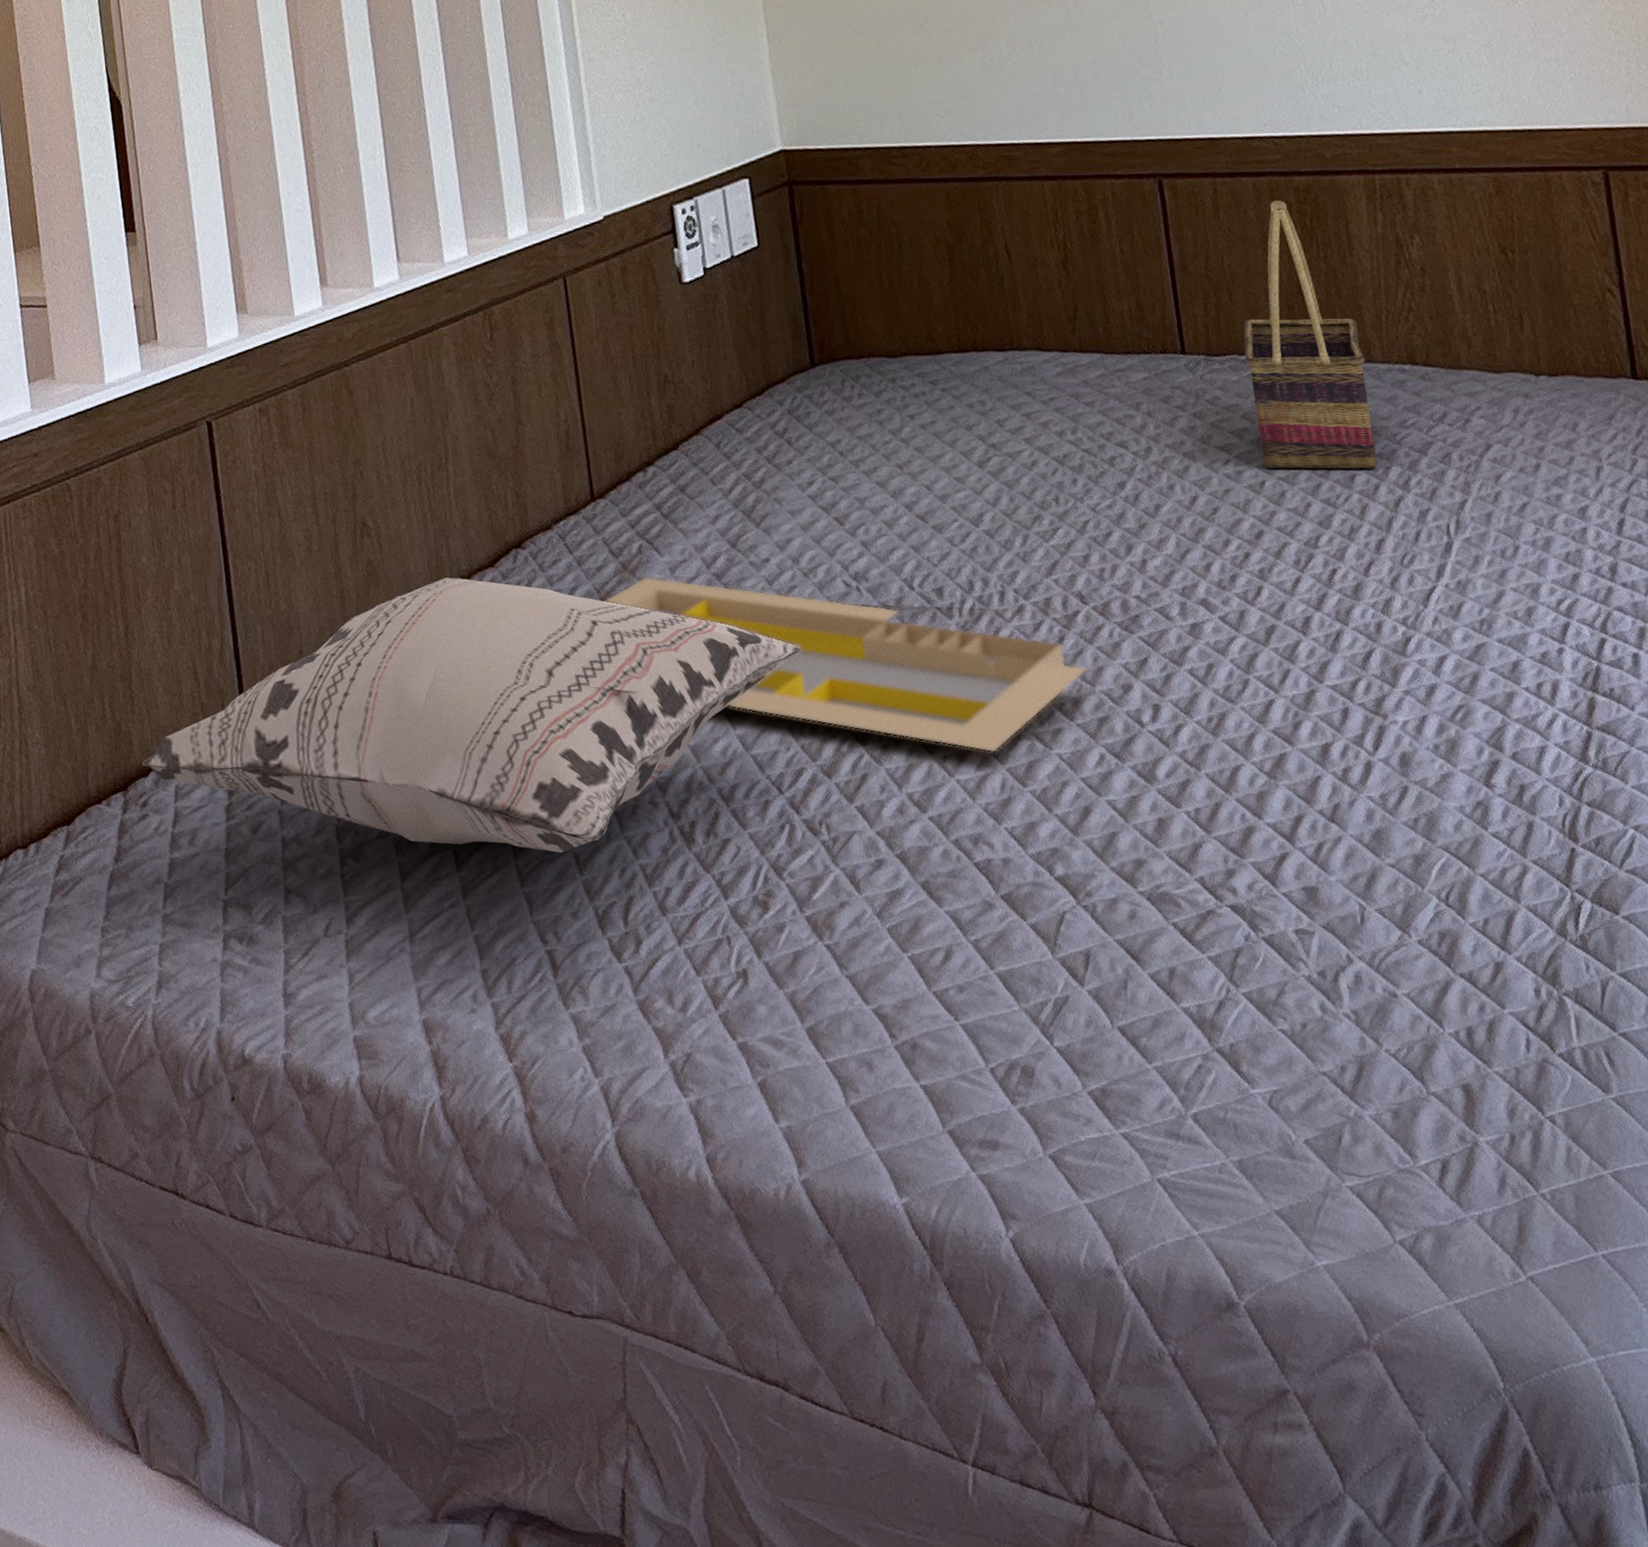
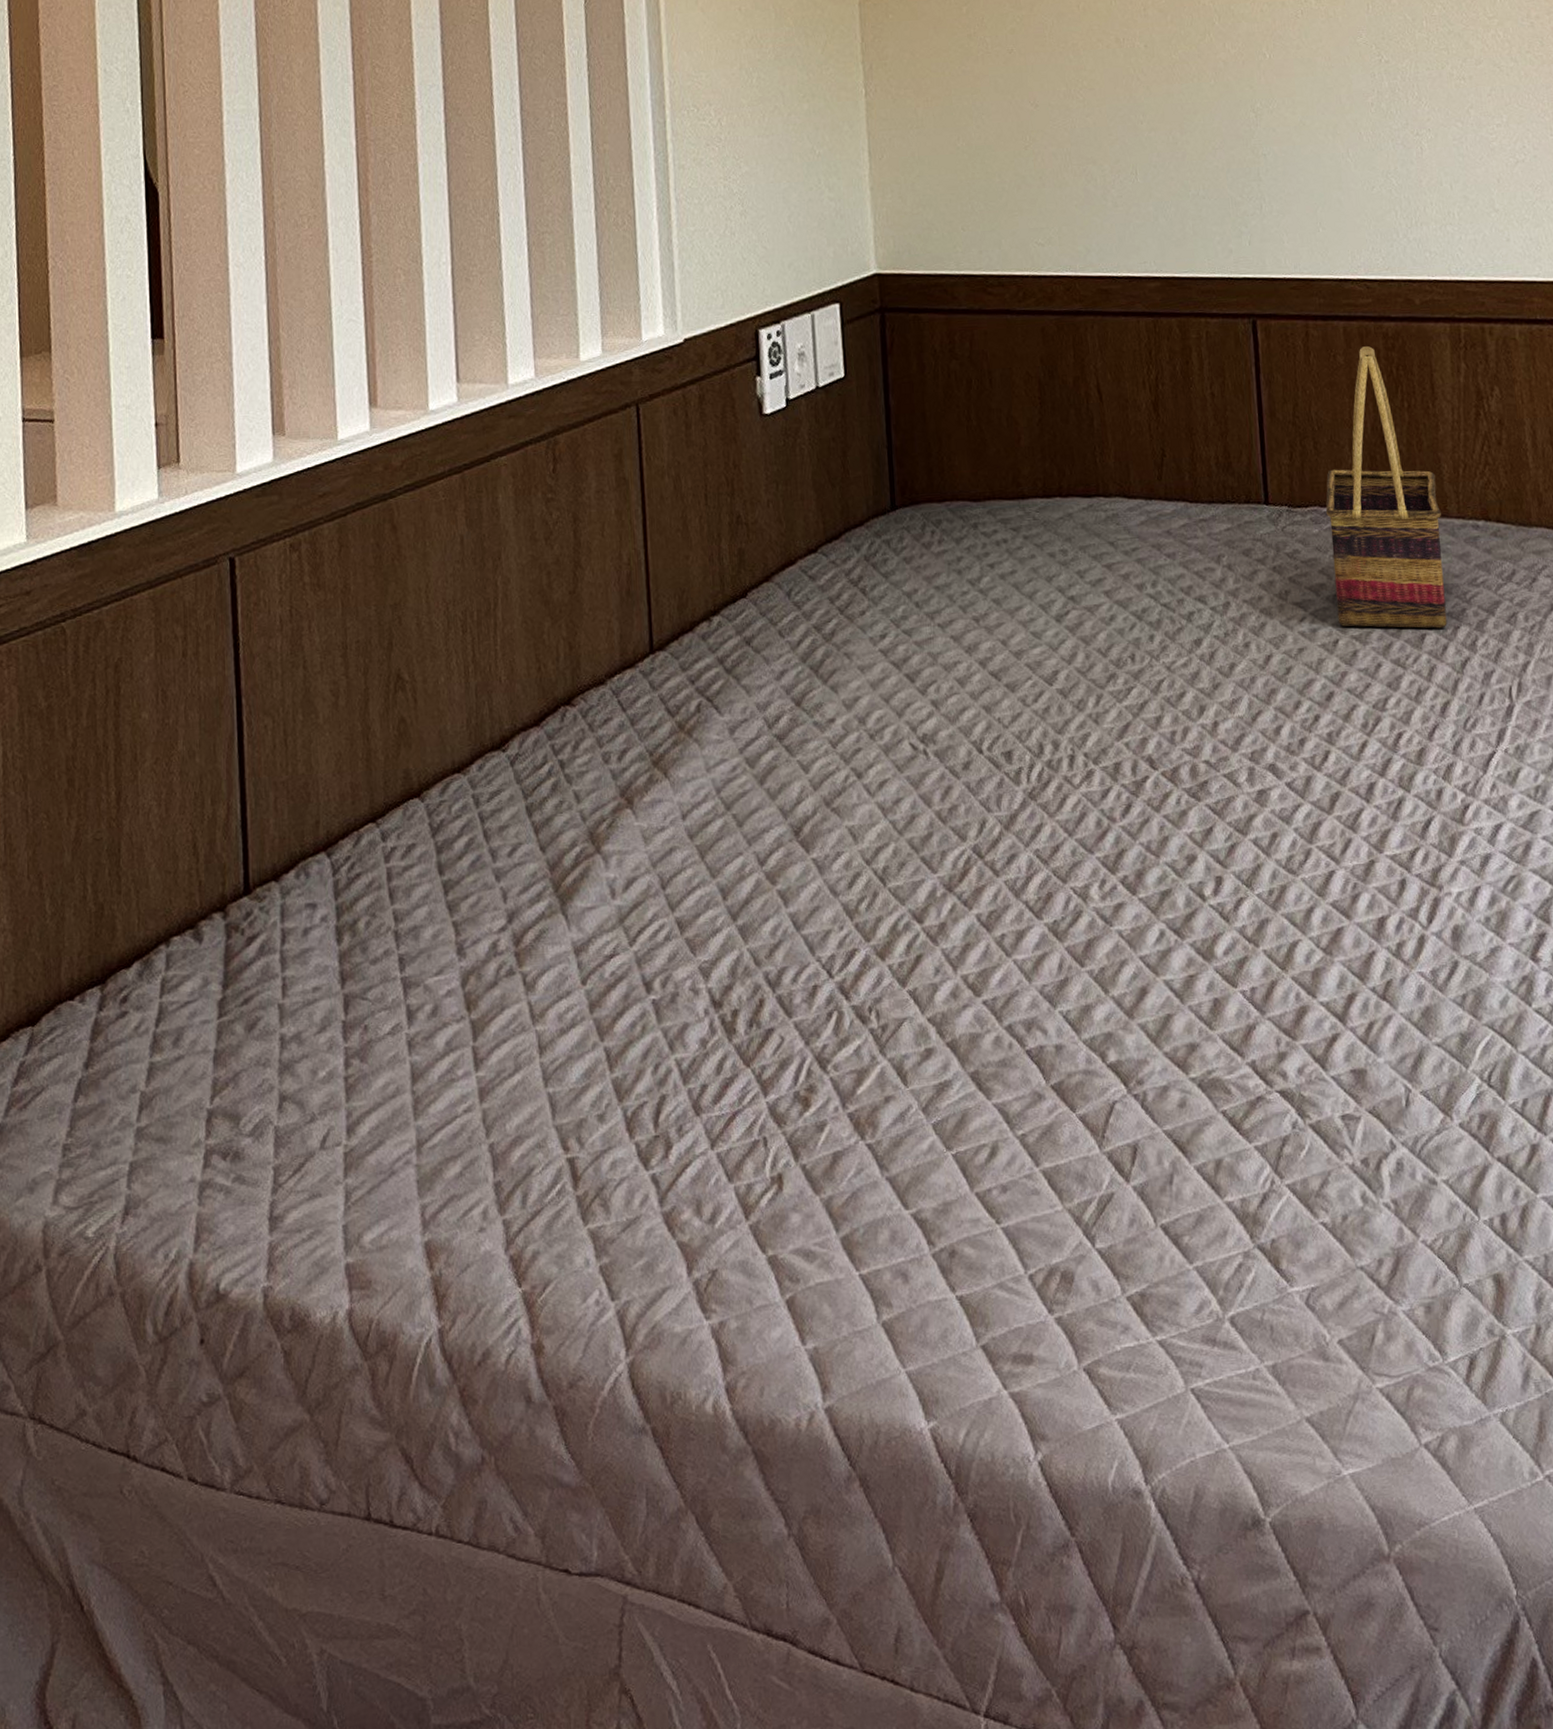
decorative pillow: present [142,577,803,853] -> none [125,737,863,1048]
serving tray: present [604,576,1088,753] -> none [656,737,1153,930]

